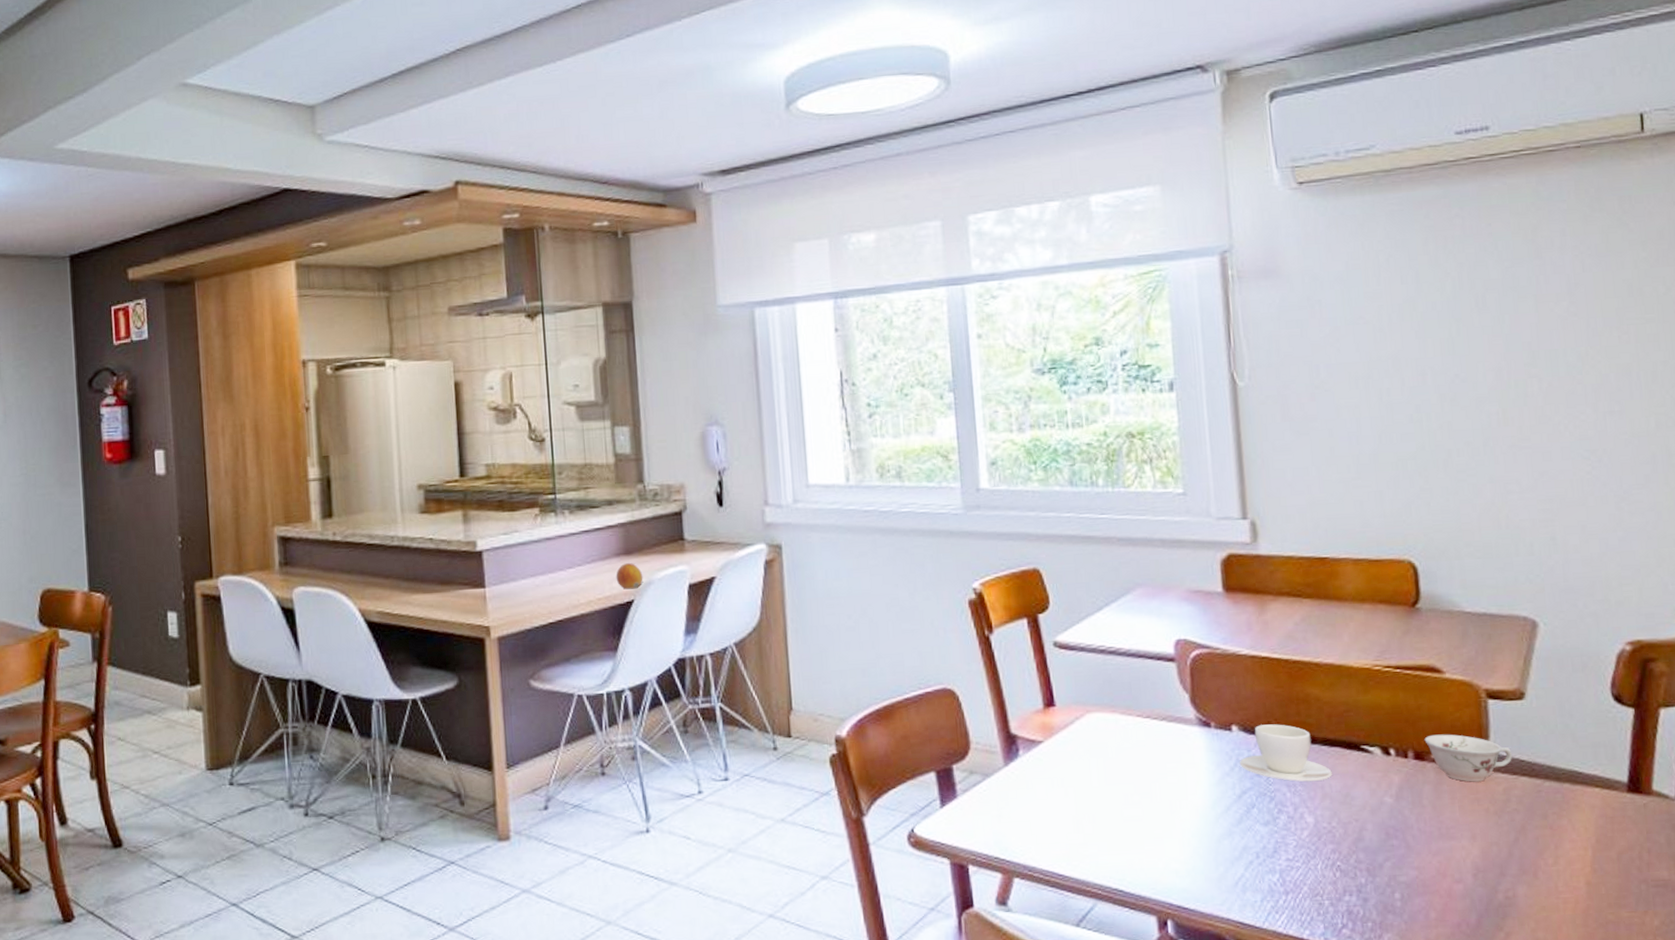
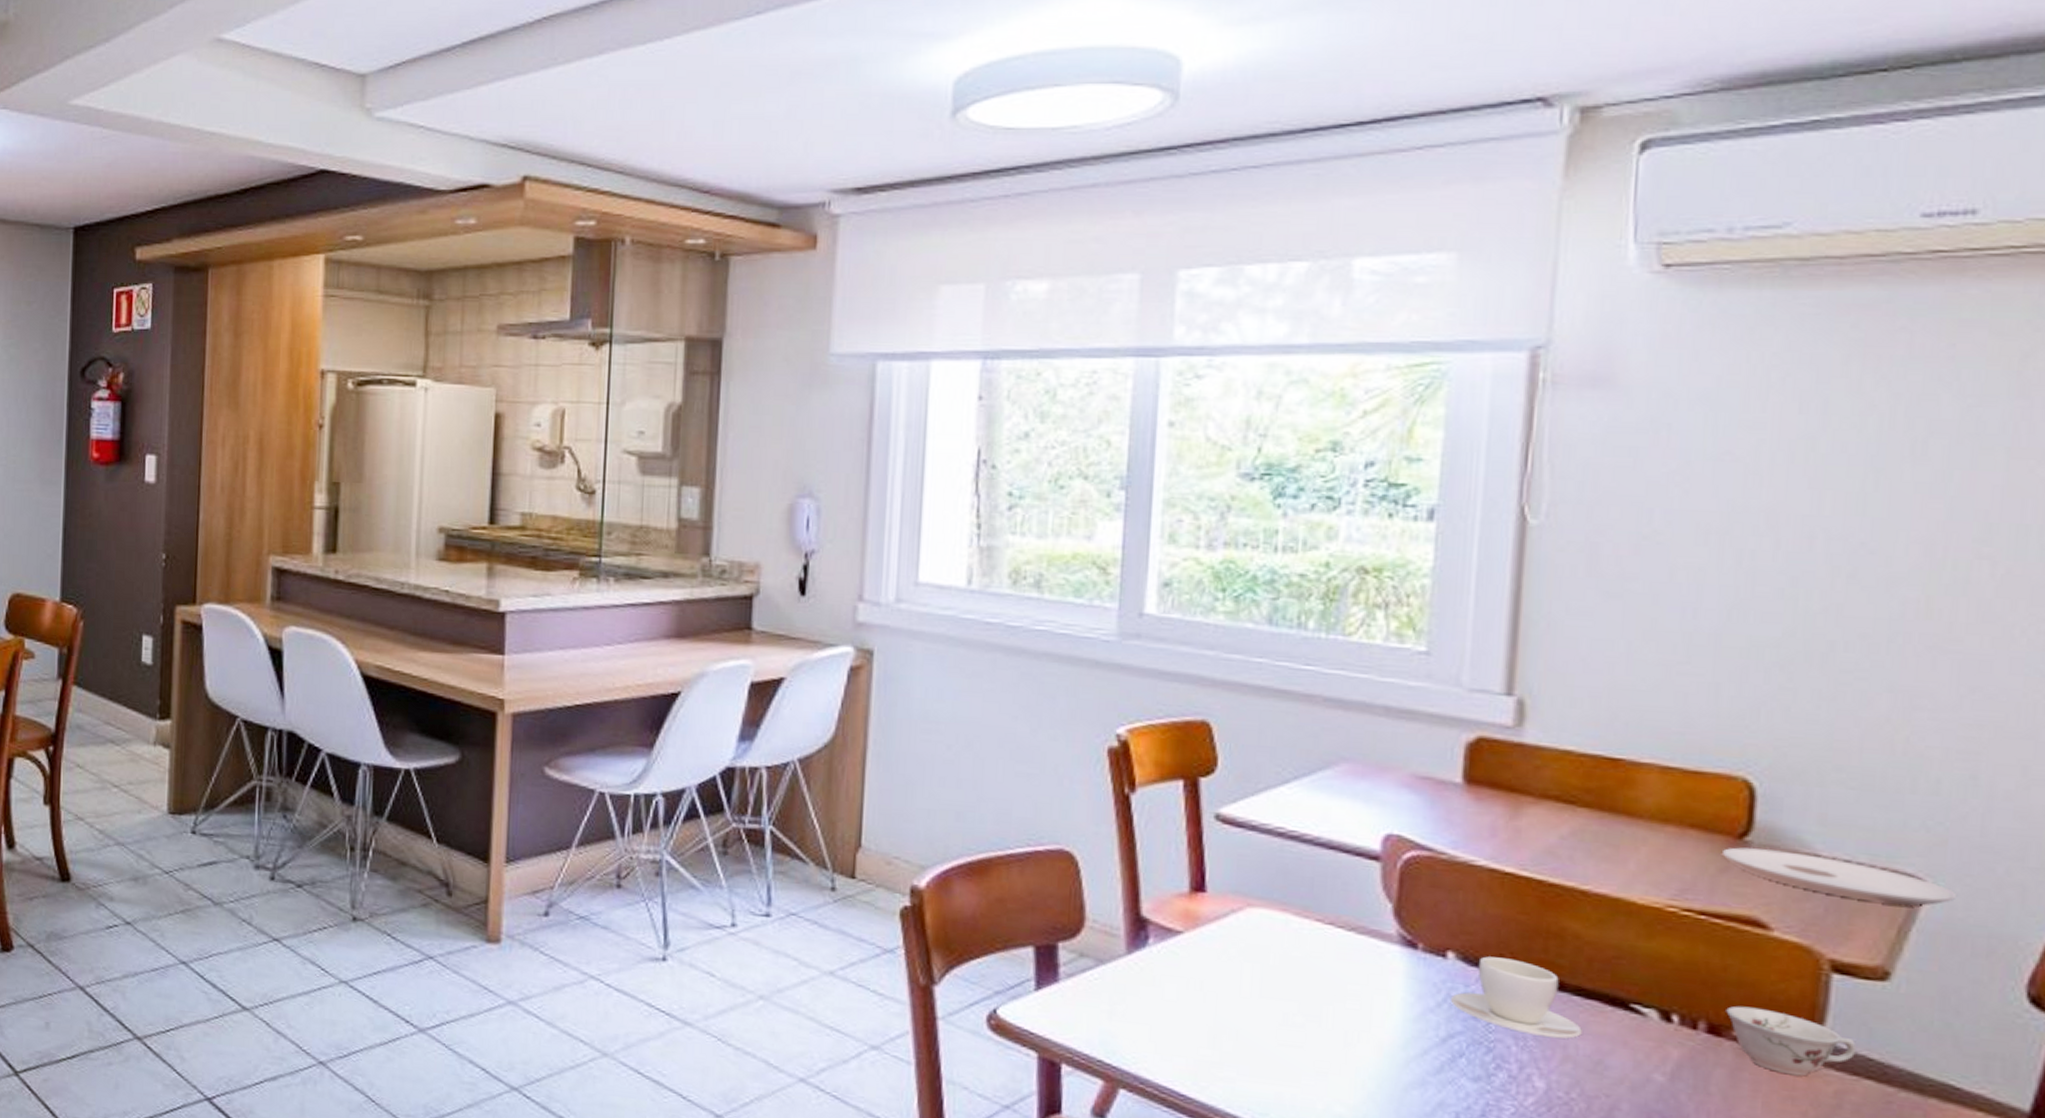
fruit: present [616,563,643,590] -> none [662,648,696,679]
plate: none [1402,612,1557,641] -> present [1721,847,1957,906]

